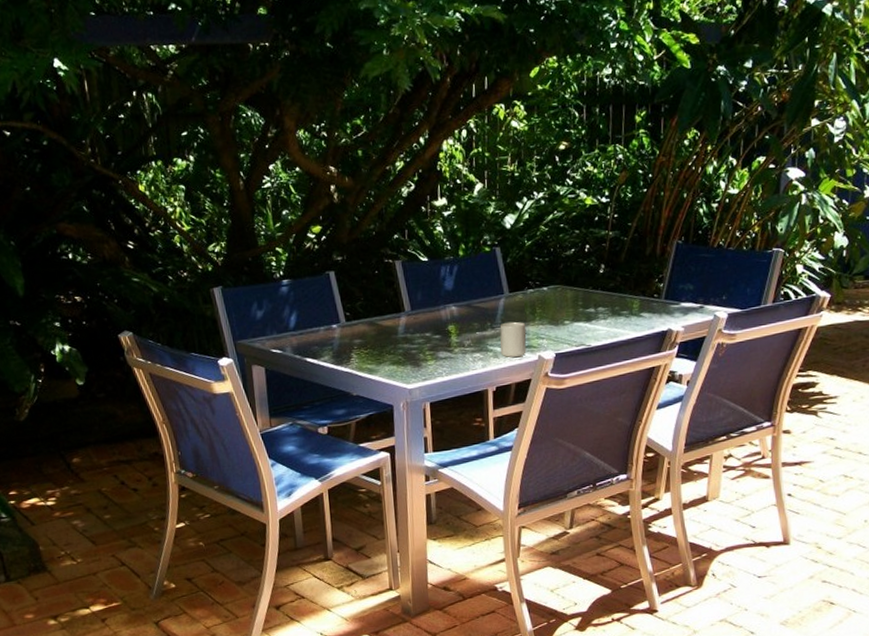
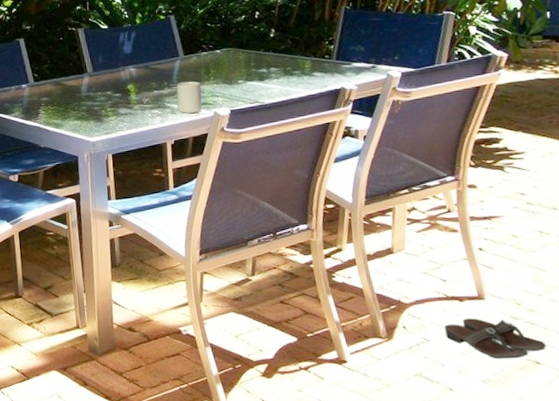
flip-flop: none [750,563,840,602] -> present [443,318,546,359]

